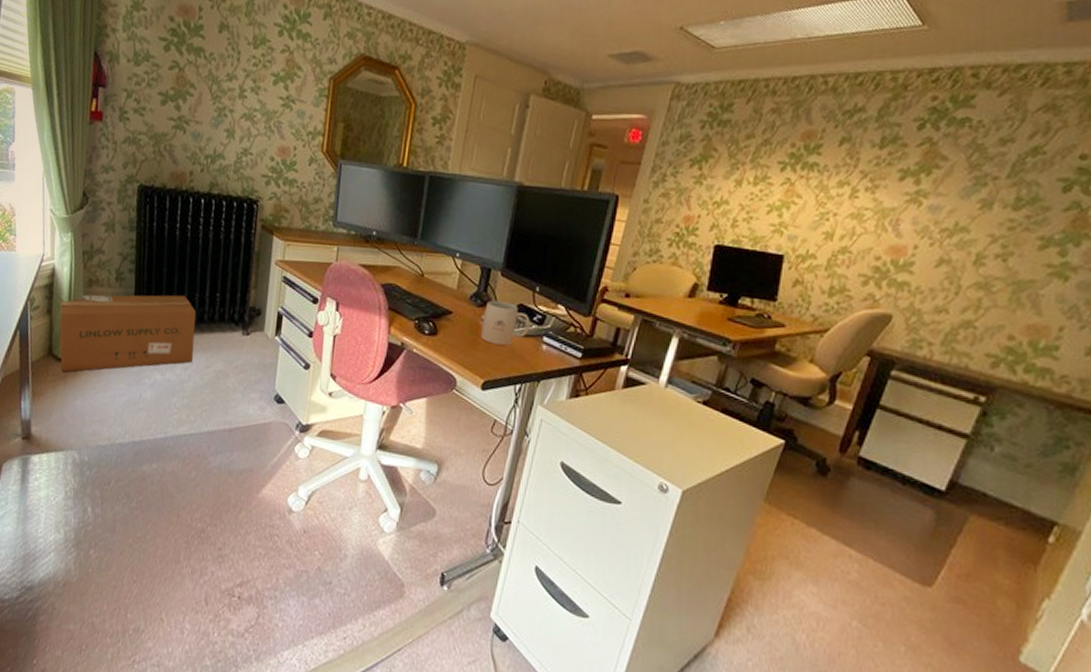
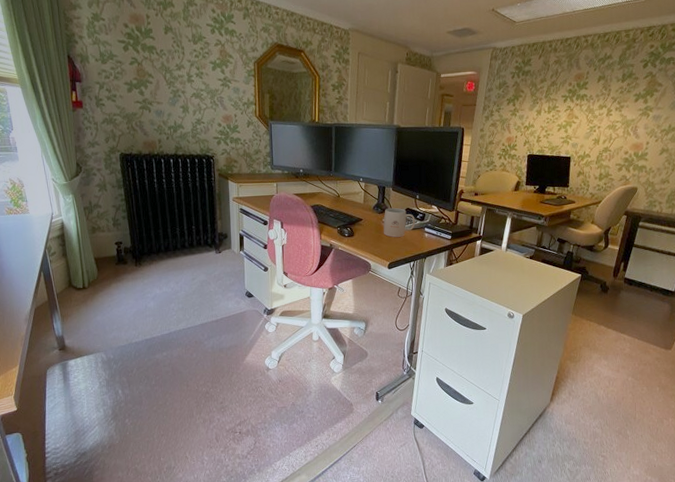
box: present [59,294,196,372] -> none [72,231,181,297]

